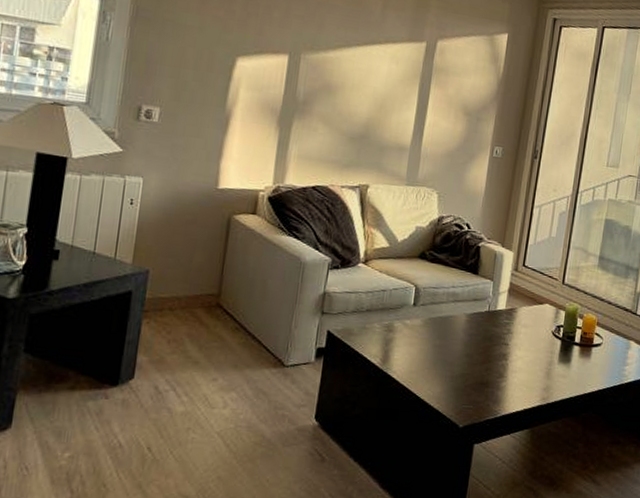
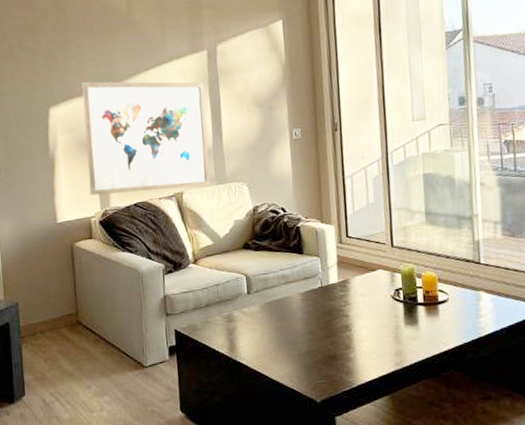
wall art: none [264,38,416,185] -> present [82,81,211,196]

